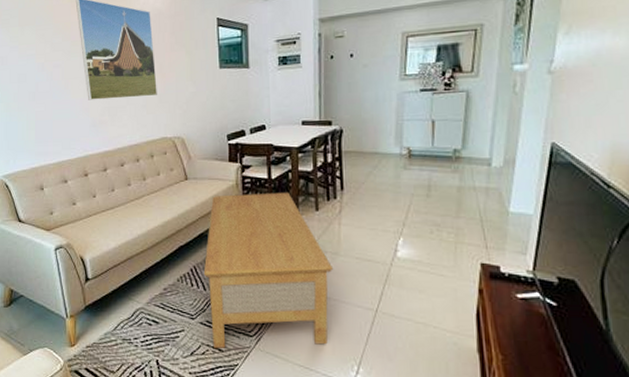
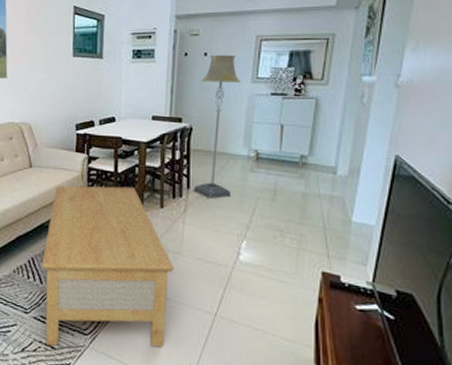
floor lamp: none [347,53,388,198] -> present [193,54,240,198]

